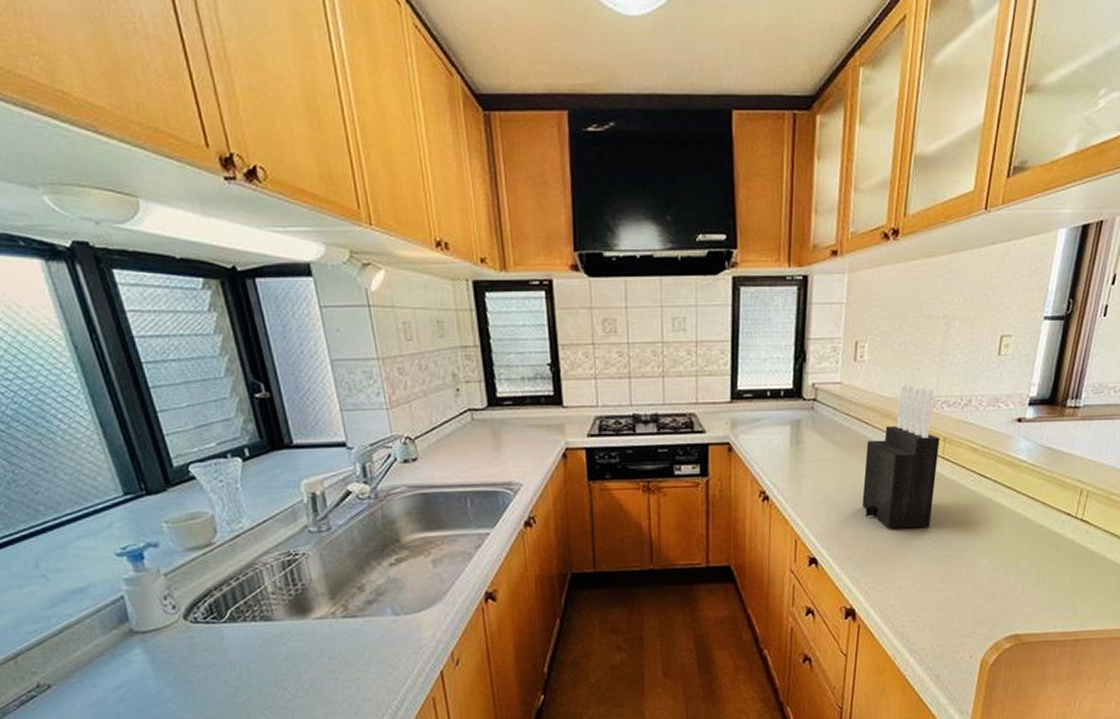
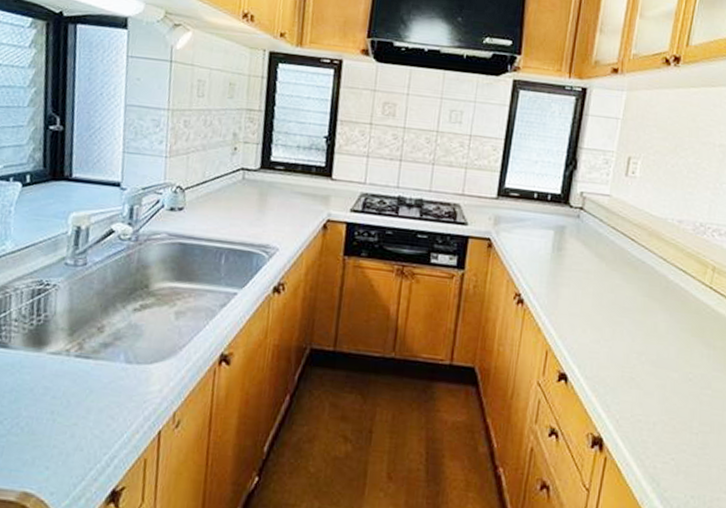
knife block: present [862,384,940,529] -> none [621,205,709,360]

